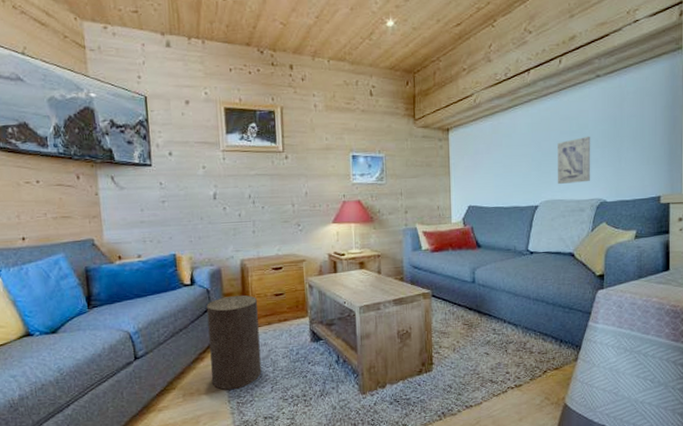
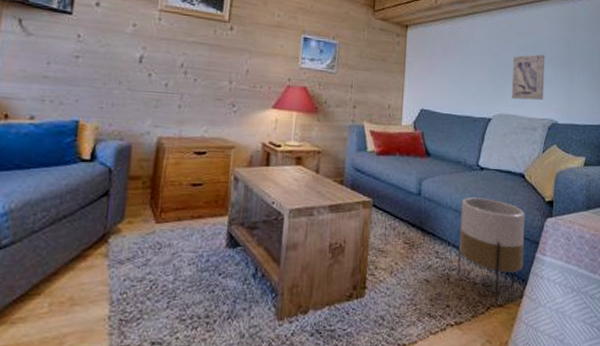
stool: present [206,295,262,390] -> none [91,179,170,302]
planter: none [513,278,577,368] -> present [457,197,525,305]

